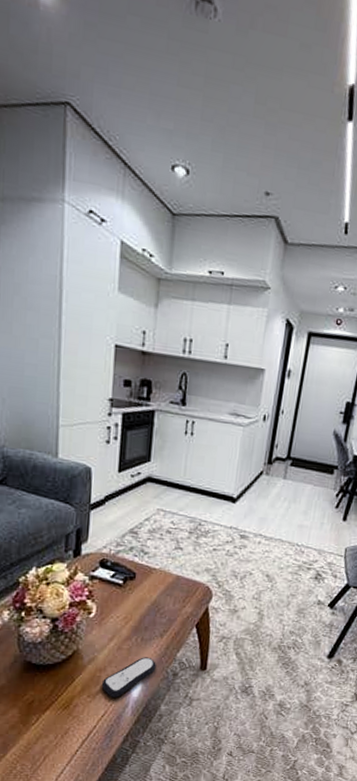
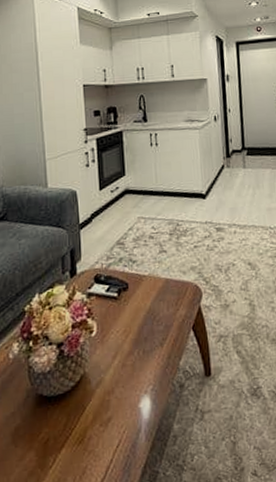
remote control: present [101,657,156,697] -> none [111,370,162,423]

